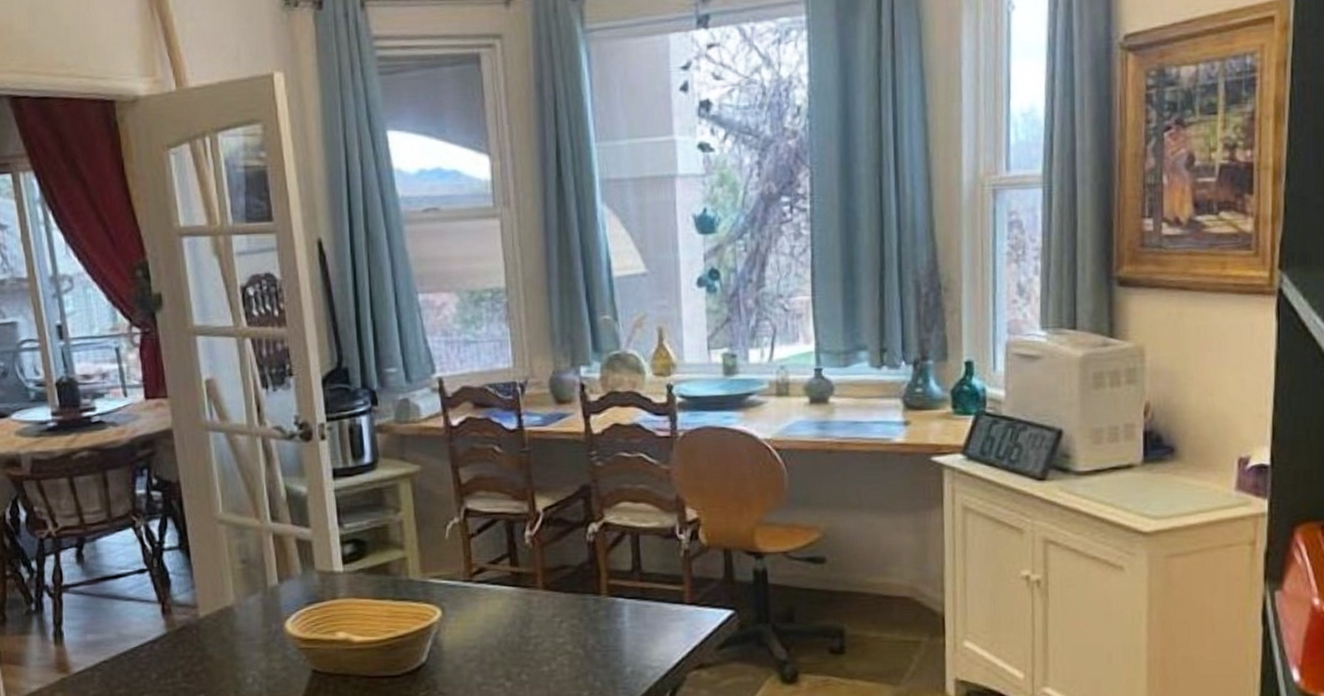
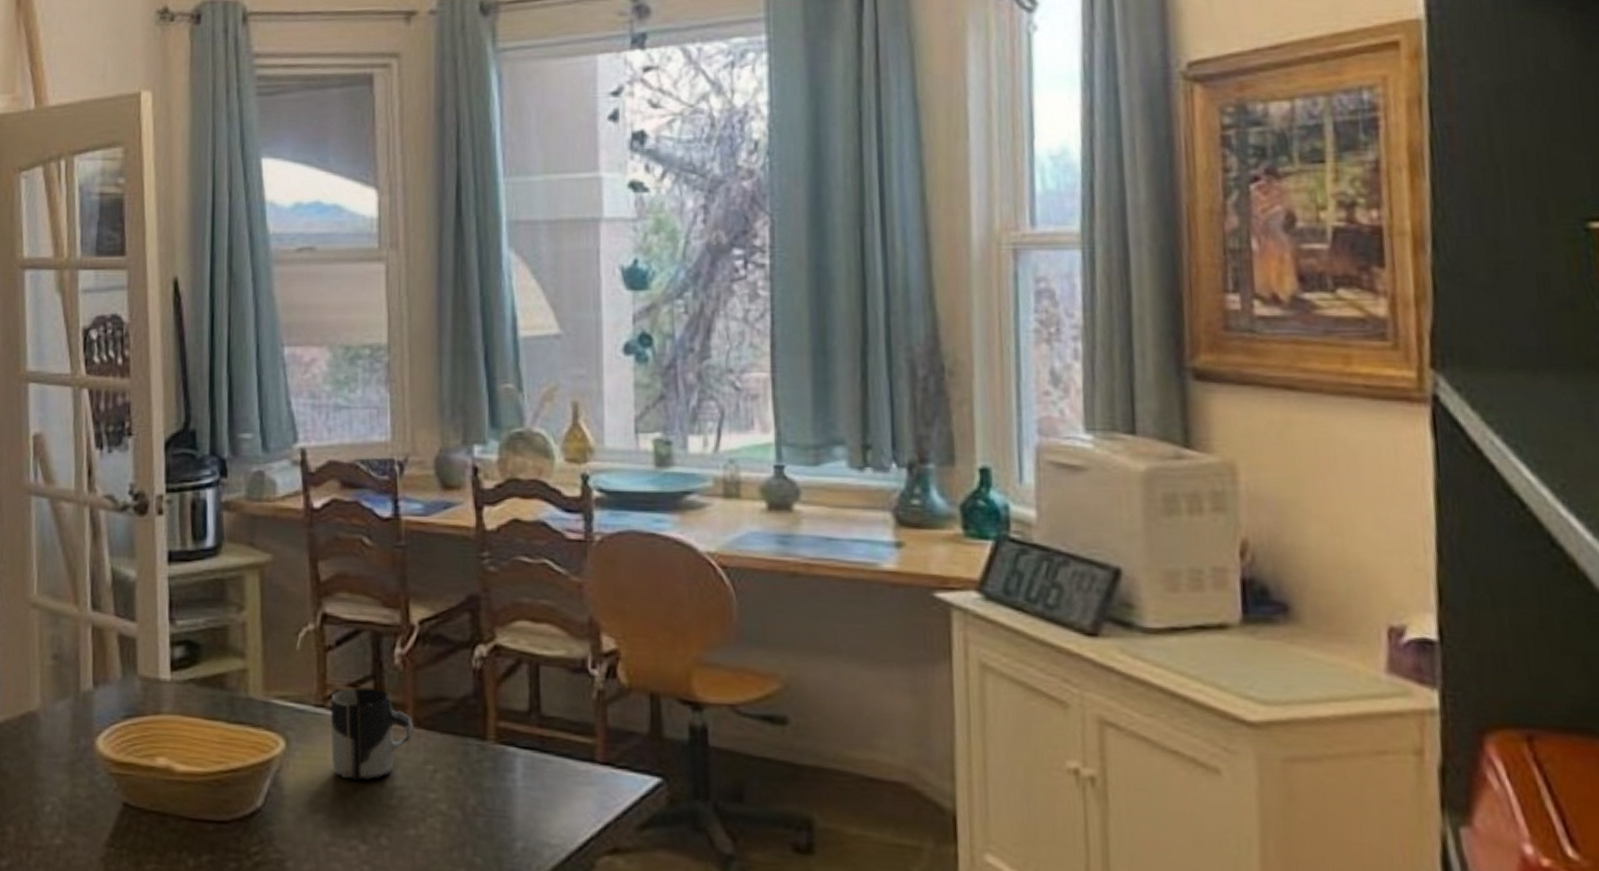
cup: none [476,563,544,634] -> present [330,687,415,781]

